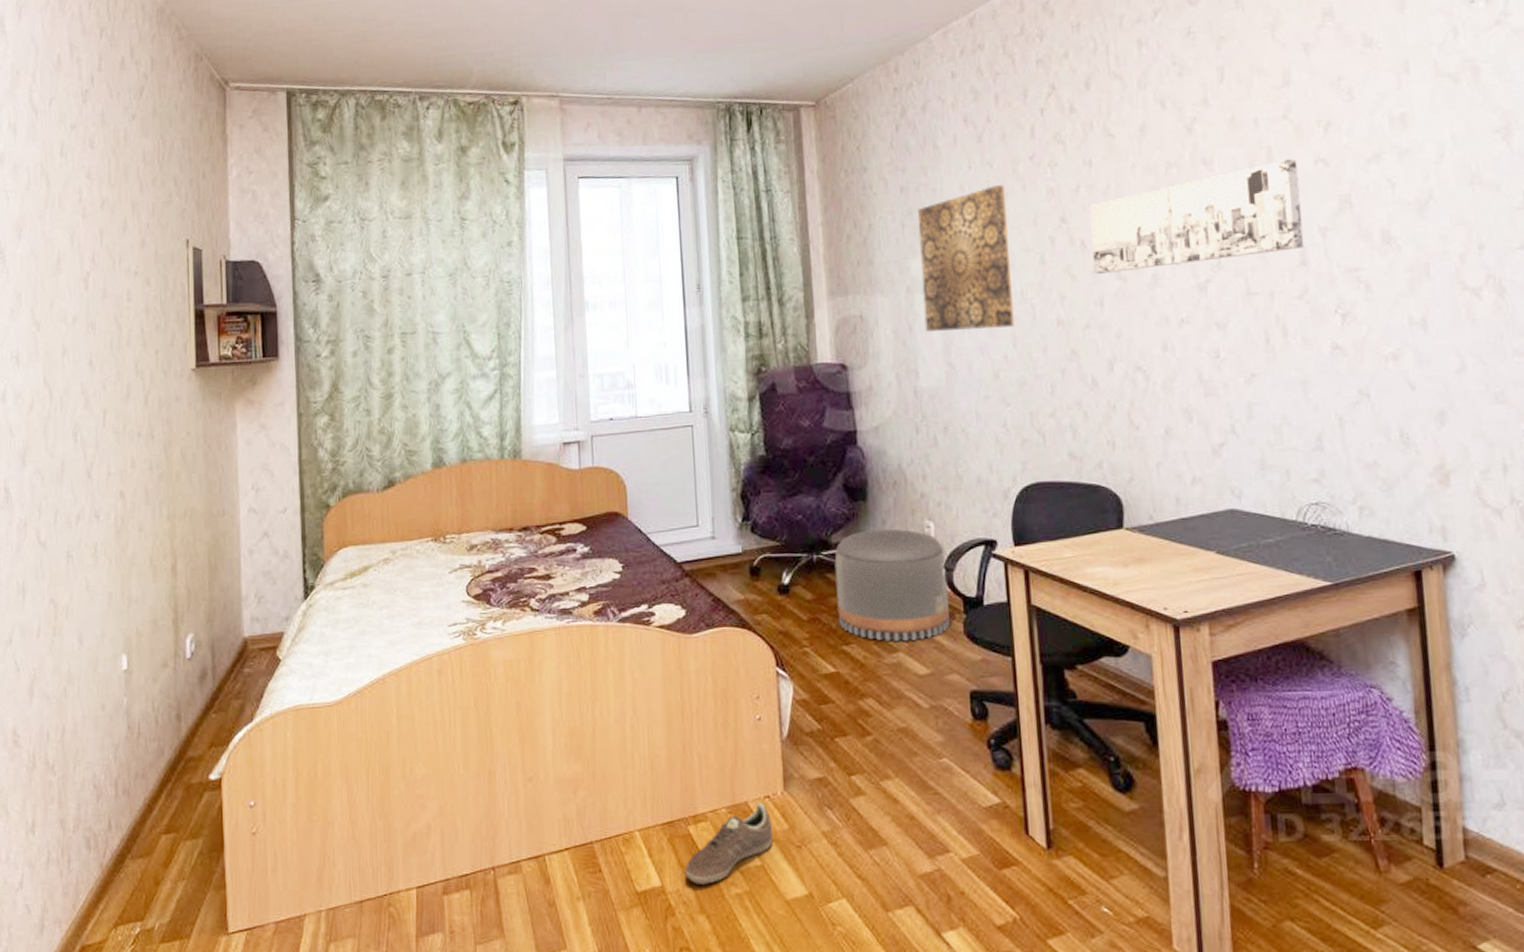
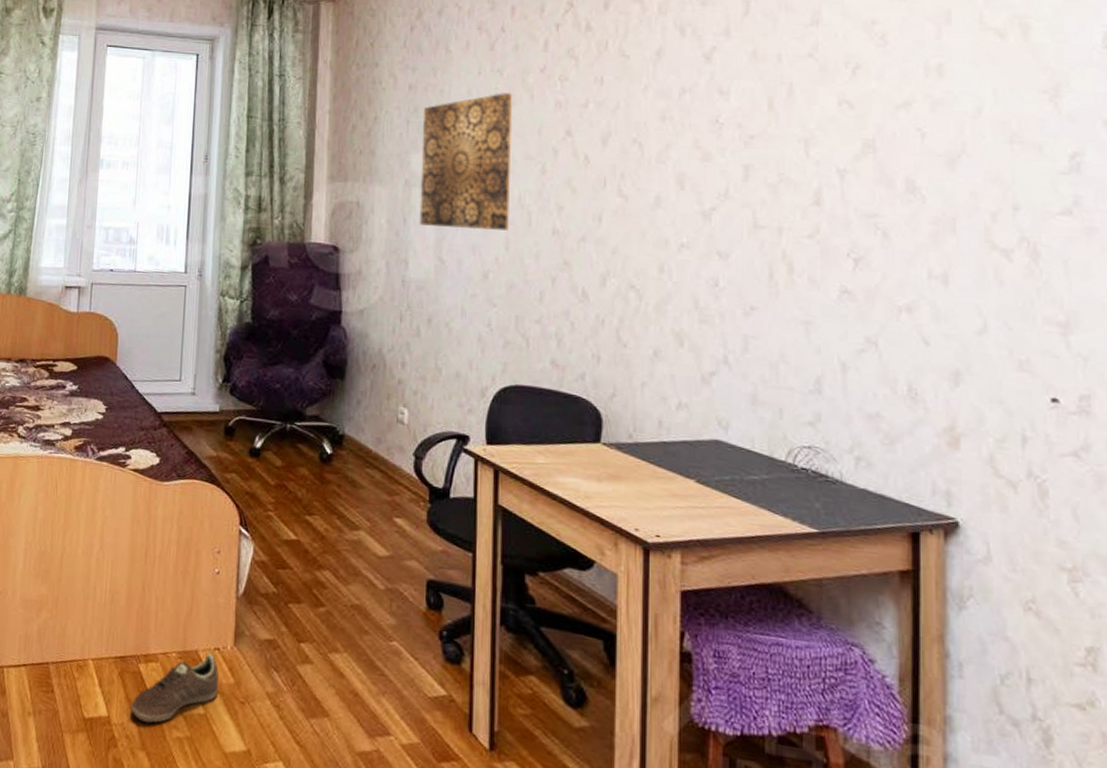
pouf: present [834,528,950,642] -> none [304,407,417,522]
wall art: present [1089,159,1304,275] -> none [595,98,820,190]

